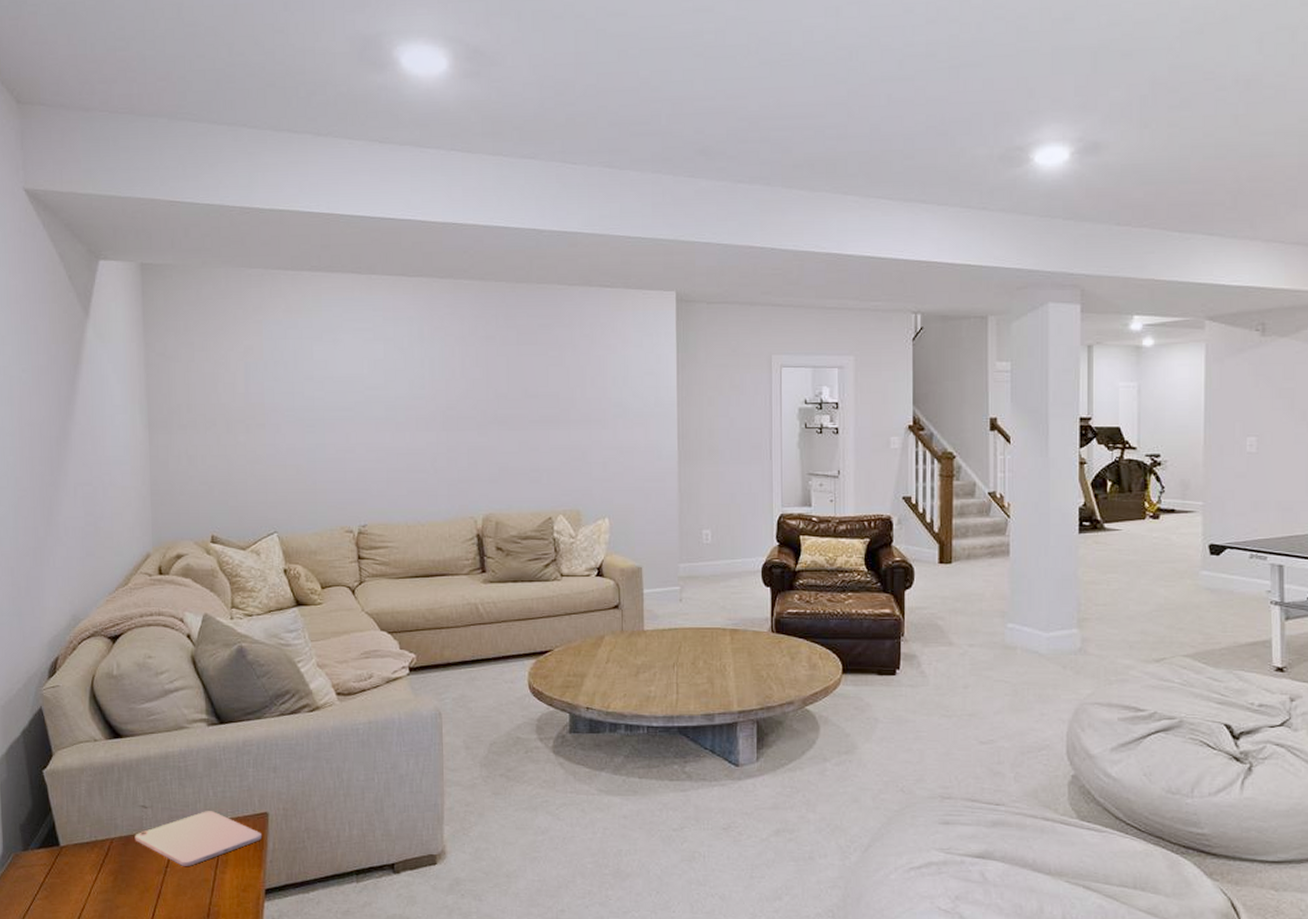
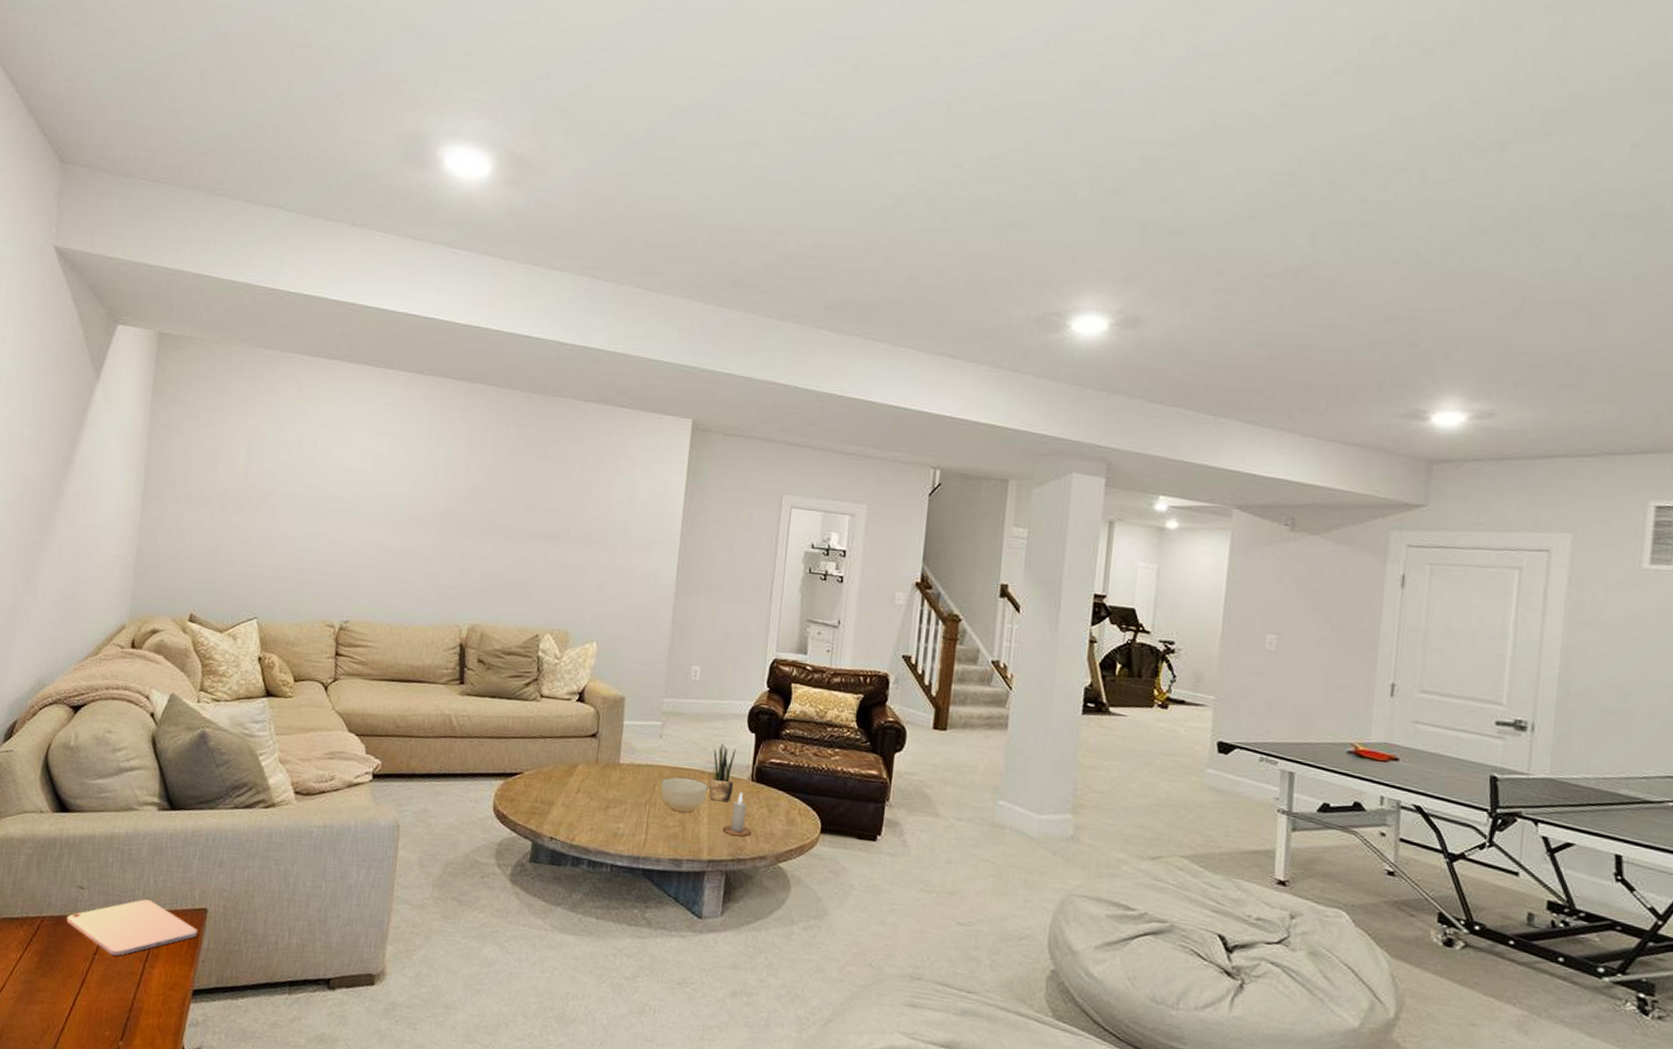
bowl: none [685,636,732,670] -> present [660,776,709,813]
potted plant: none [731,599,754,654] -> present [709,743,736,801]
candle: none [749,643,777,686] -> present [722,791,752,837]

